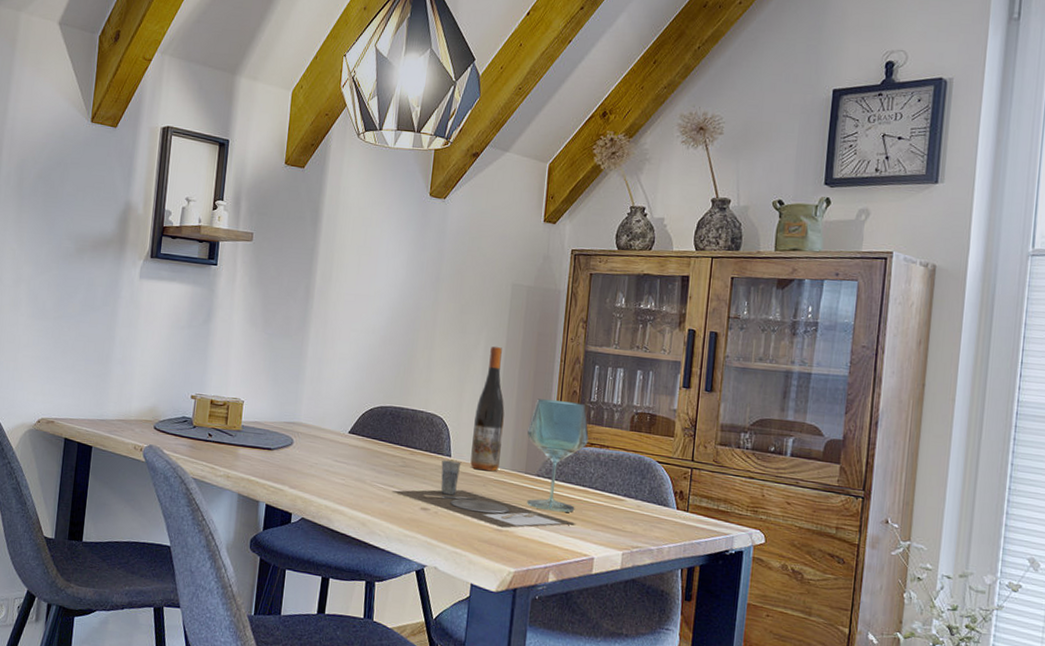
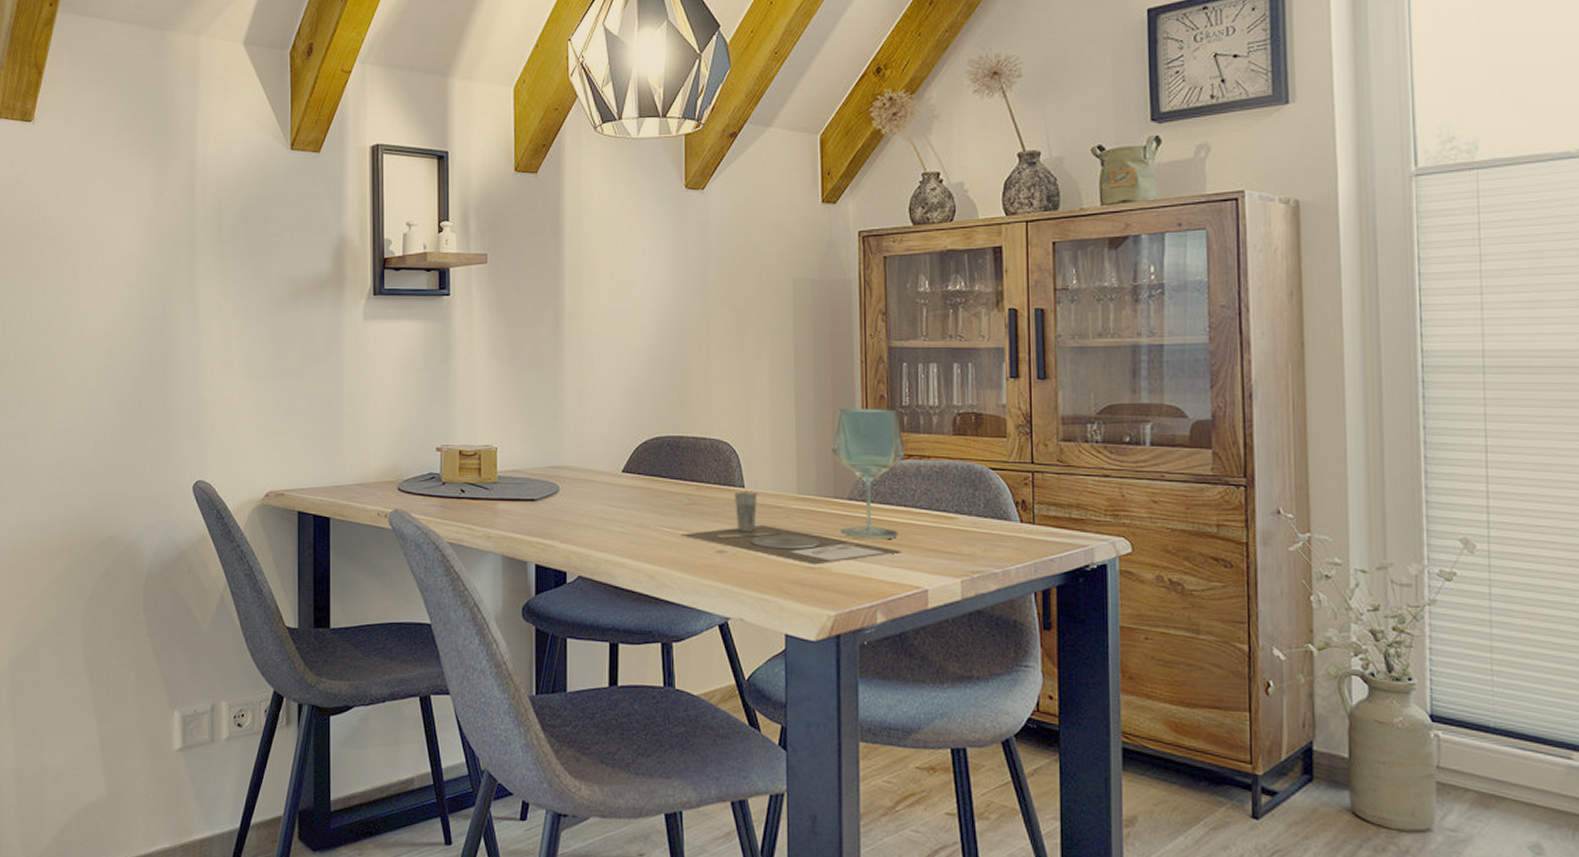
wine bottle: present [470,345,505,472] -> none [767,353,802,500]

